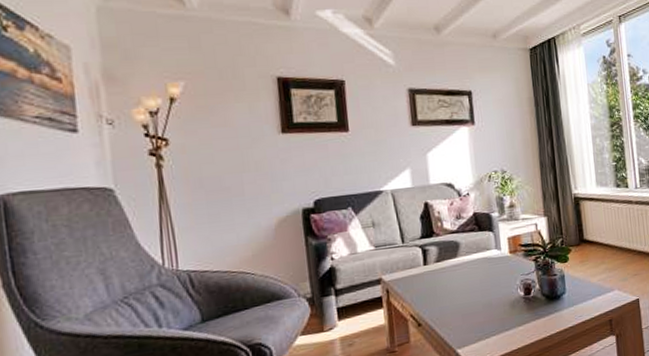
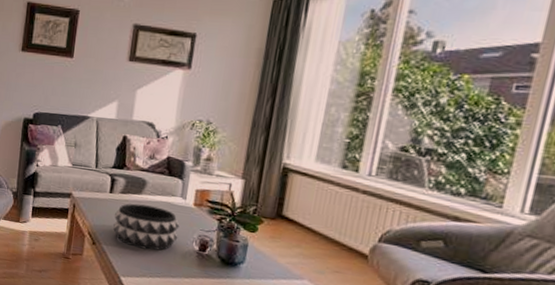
decorative bowl: none [435,265,503,314] -> present [113,203,180,251]

